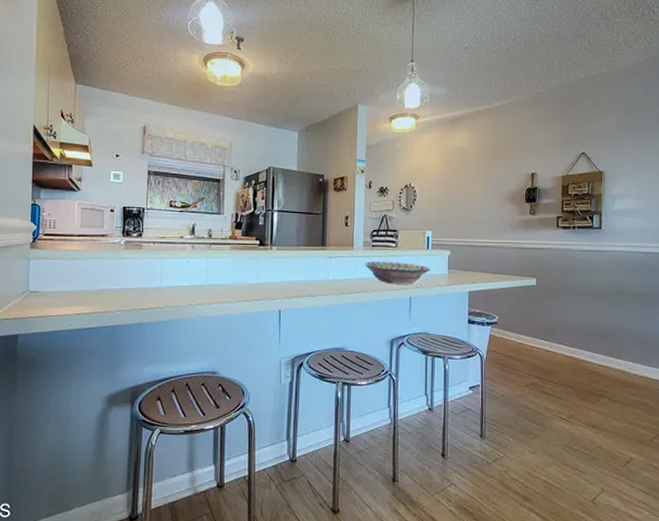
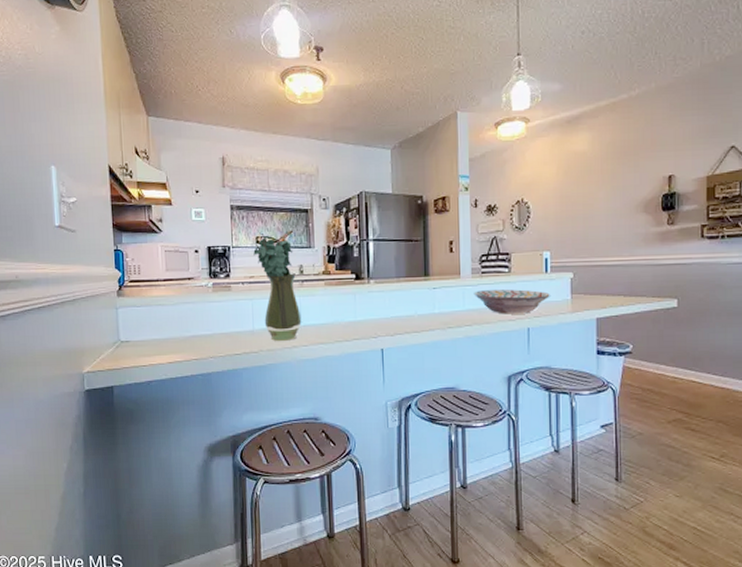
vase: none [166,198,207,299] -> present [253,234,302,342]

